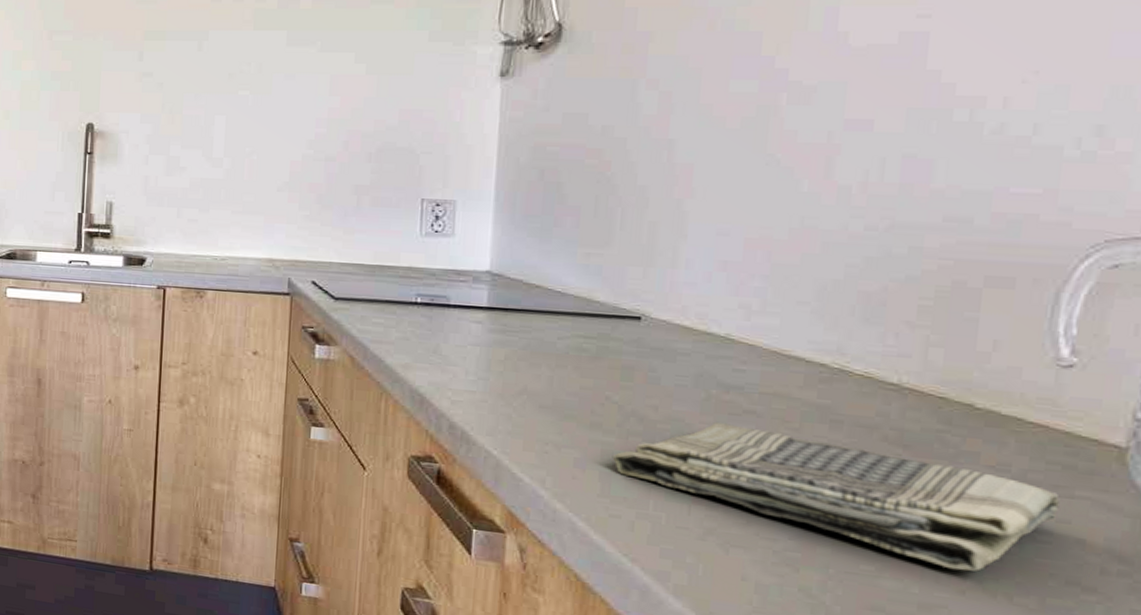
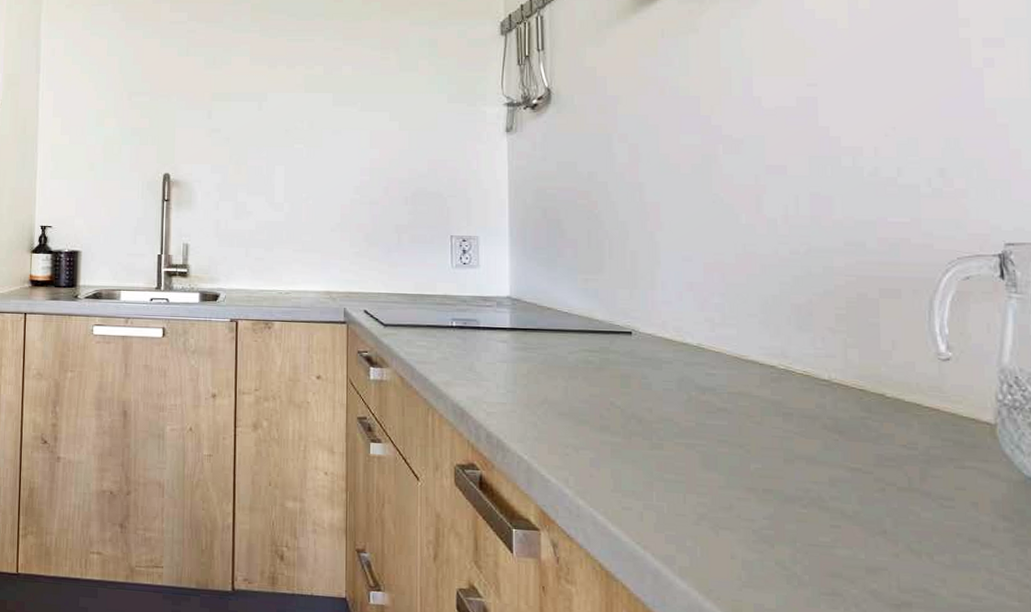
dish towel: present [612,421,1060,572] -> none [620,419,956,537]

